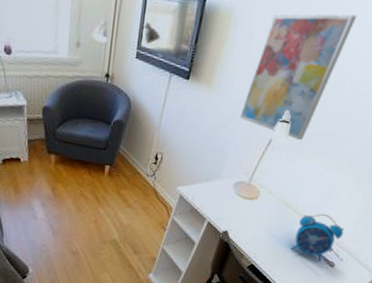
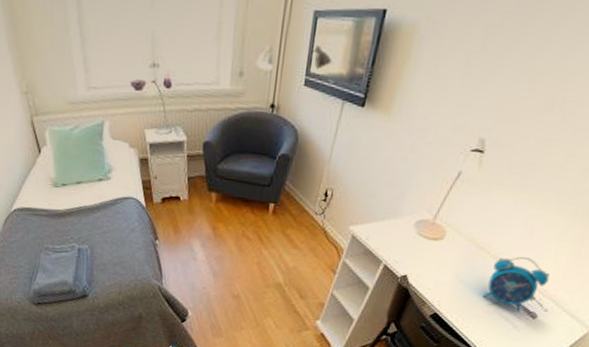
wall art: present [239,13,357,140] -> none [423,21,572,171]

